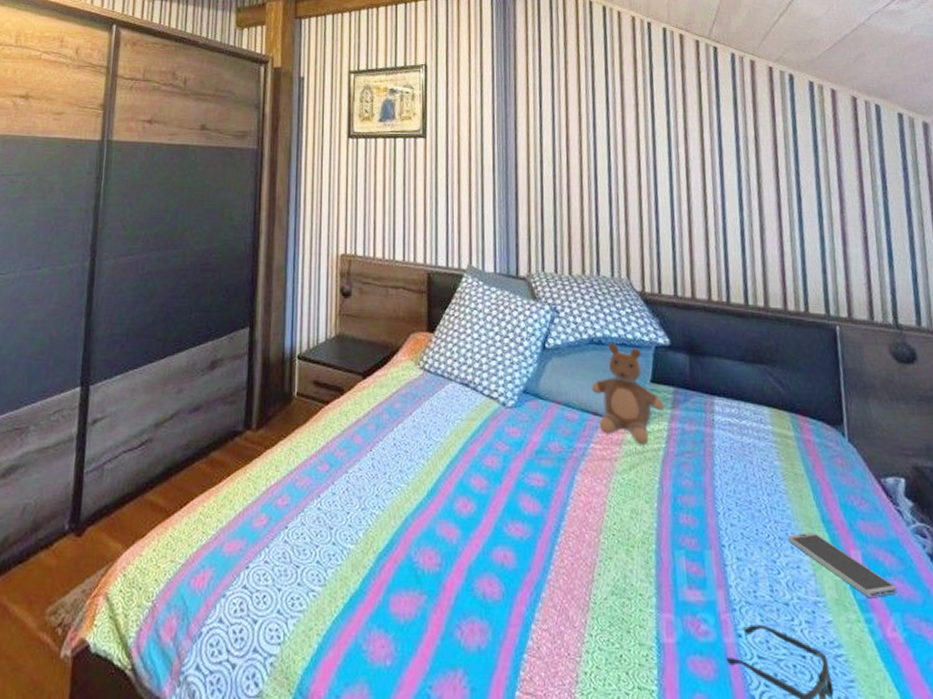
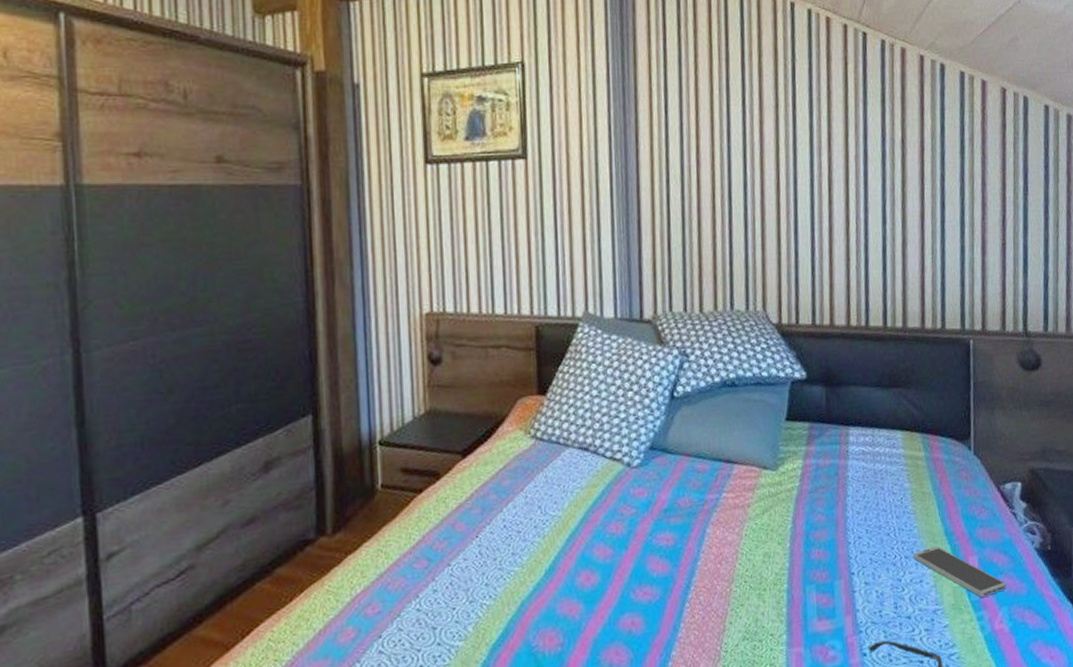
teddy bear: present [591,343,665,445] -> none [723,383,800,487]

